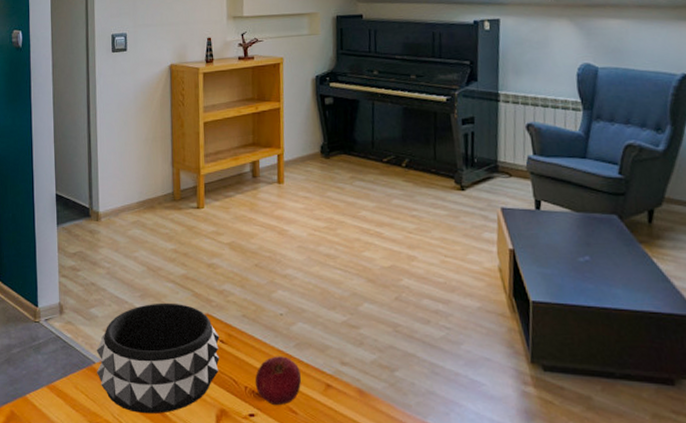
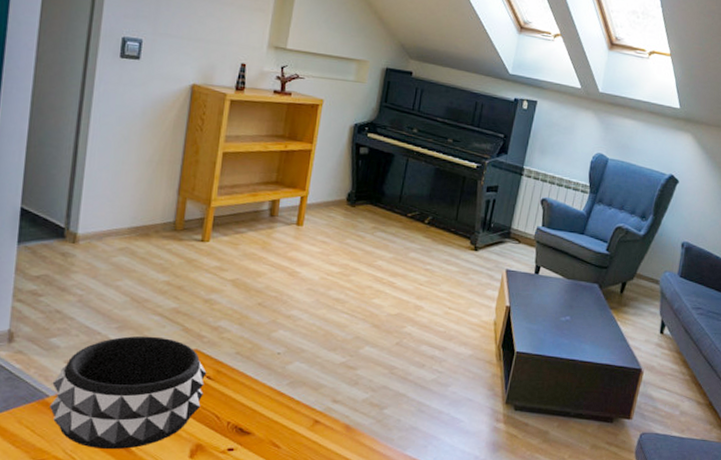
fruit: present [255,356,302,406] -> none [239,393,290,441]

